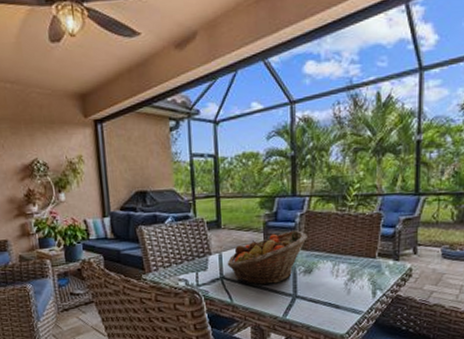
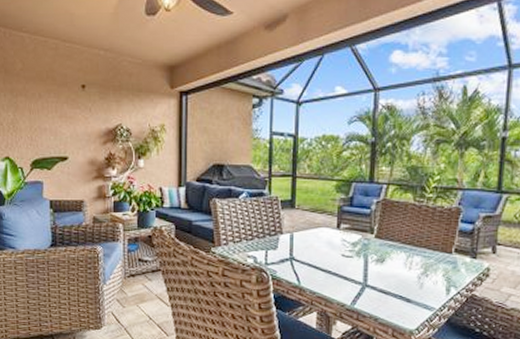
fruit basket: present [227,230,307,286] -> none [298,217,382,271]

